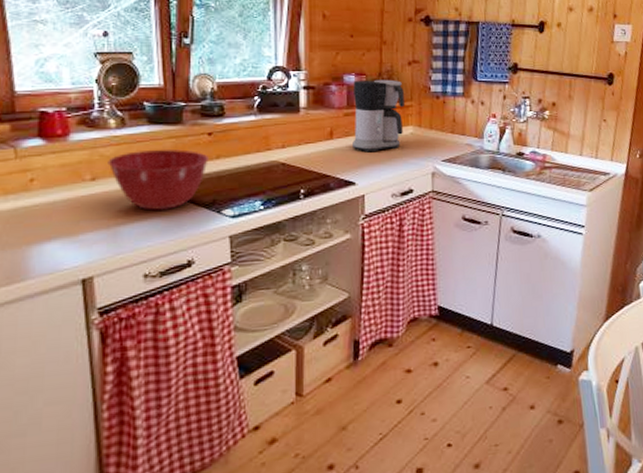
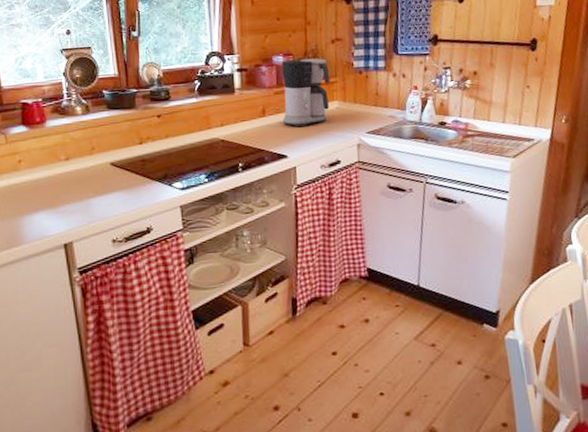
mixing bowl: present [108,149,208,211] -> none [77,131,159,185]

